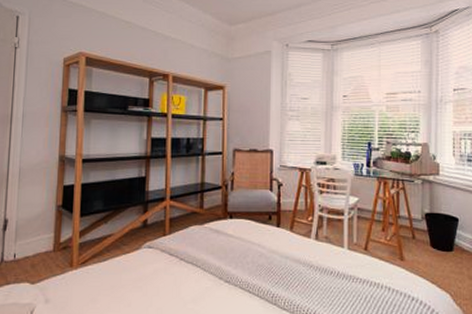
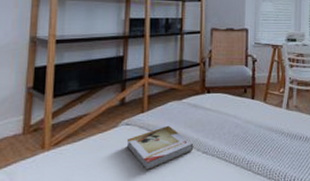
book: none [150,250,216,297] -> present [127,125,194,171]

